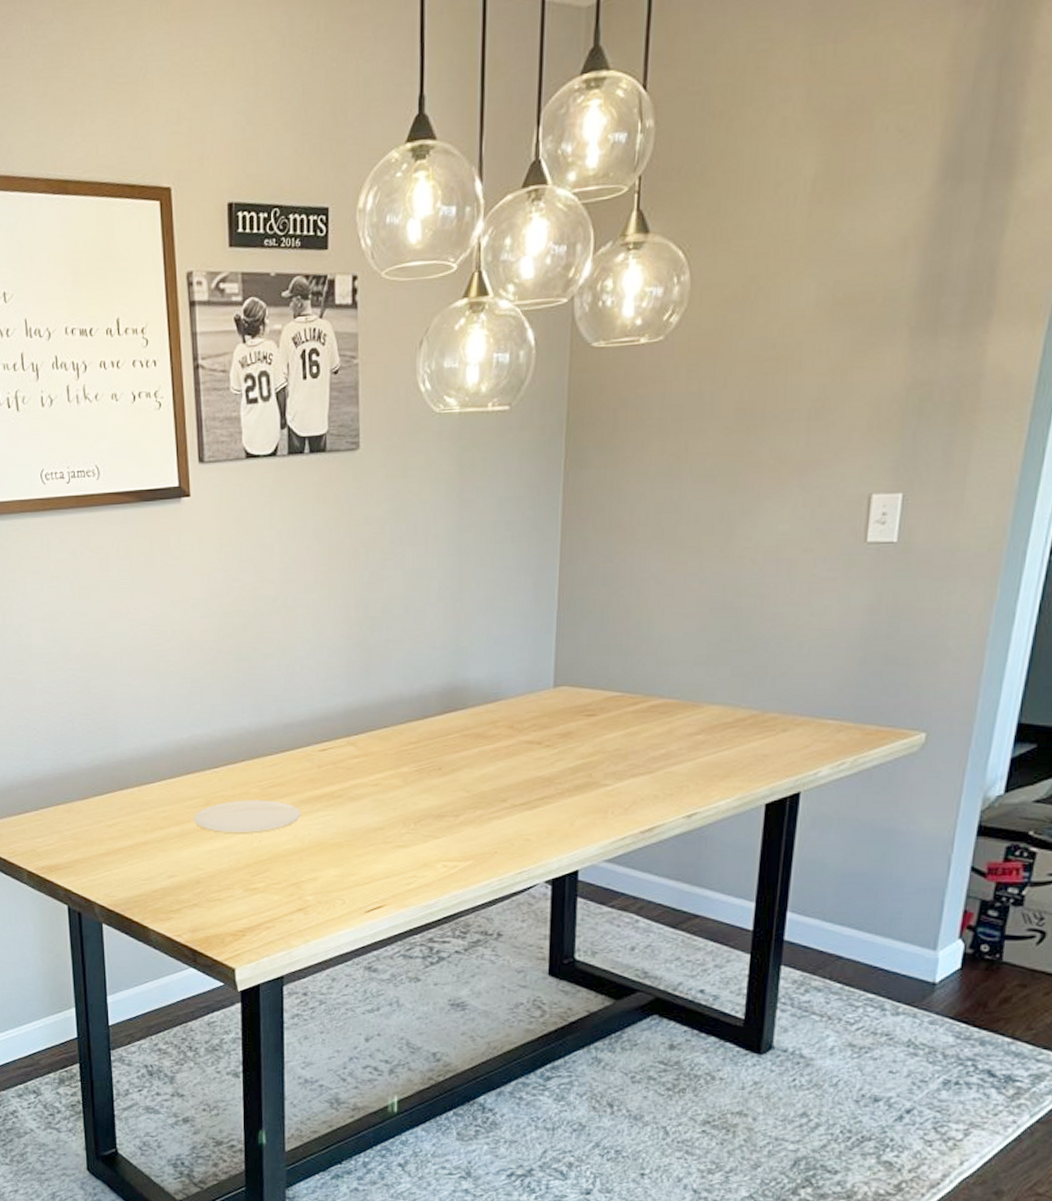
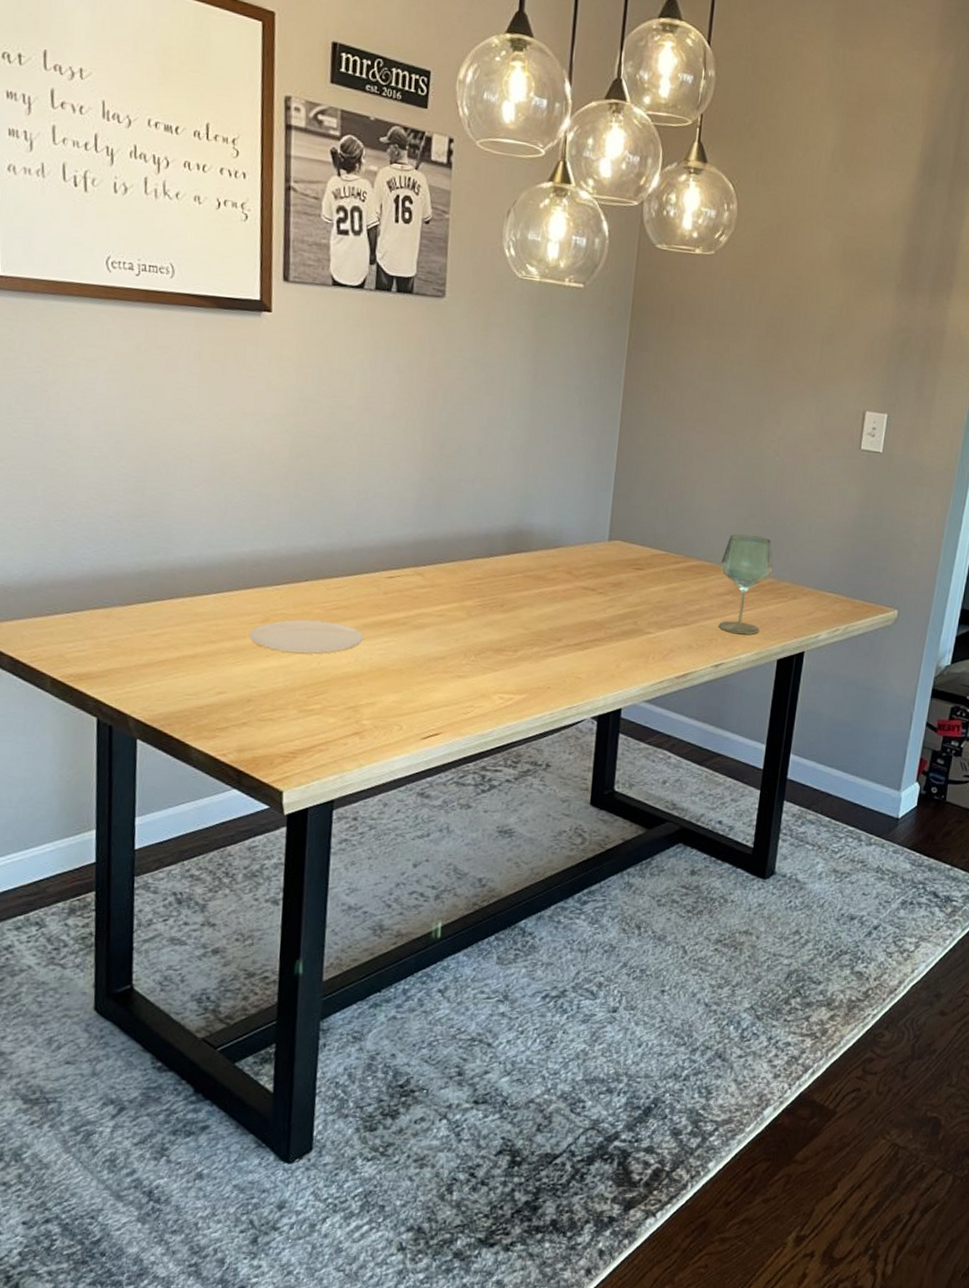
wine glass: none [688,663,756,779] -> present [718,534,773,635]

